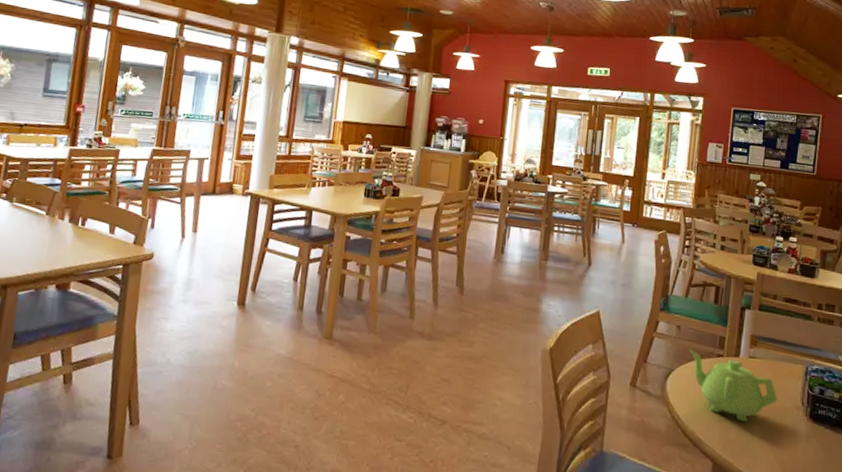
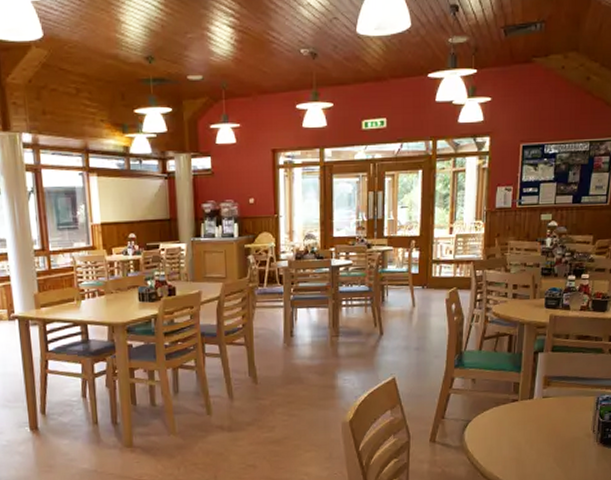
teapot: present [689,349,778,423] -> none [485,399,570,457]

